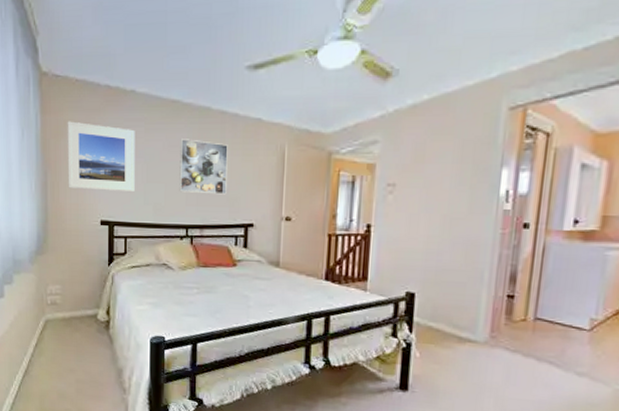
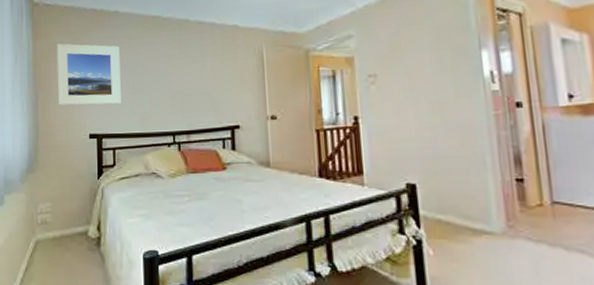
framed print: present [179,139,228,195] -> none [162,49,210,100]

